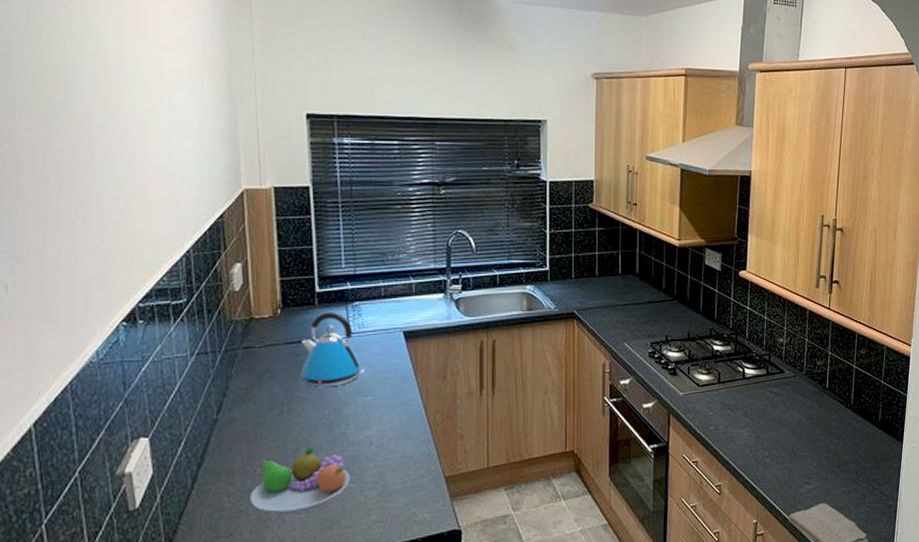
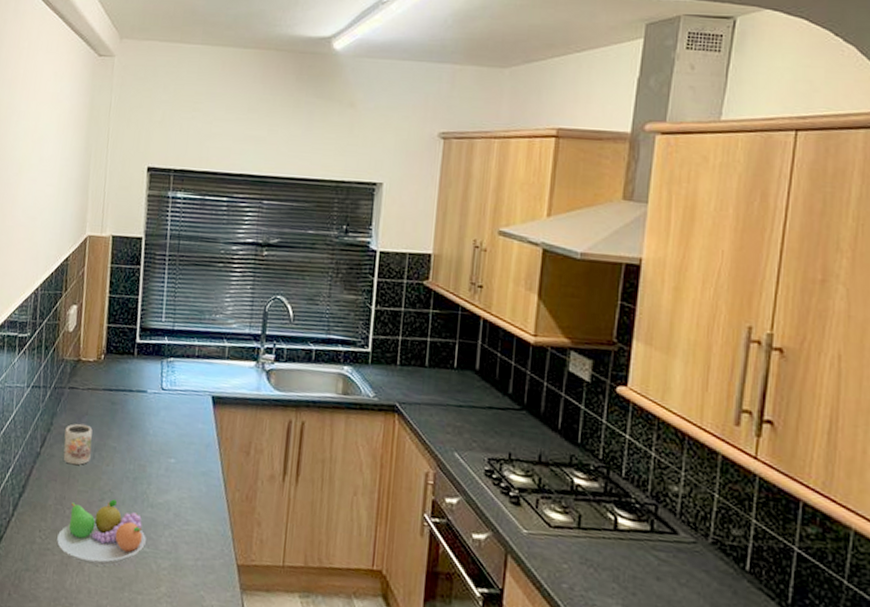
mug: none [244,381,278,424] -> present [63,423,93,465]
kettle: present [301,312,364,388] -> none [114,364,171,442]

